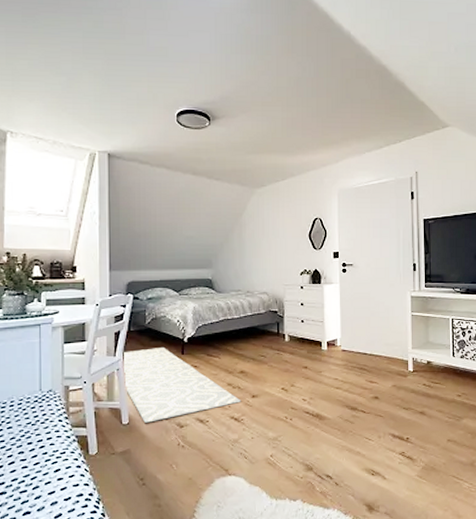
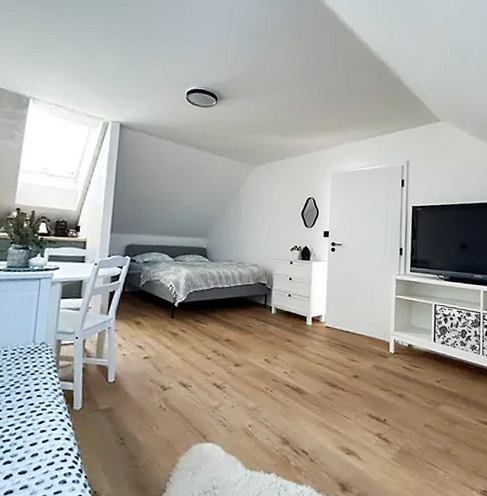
rug: present [123,346,241,423] -> none [112,309,225,383]

